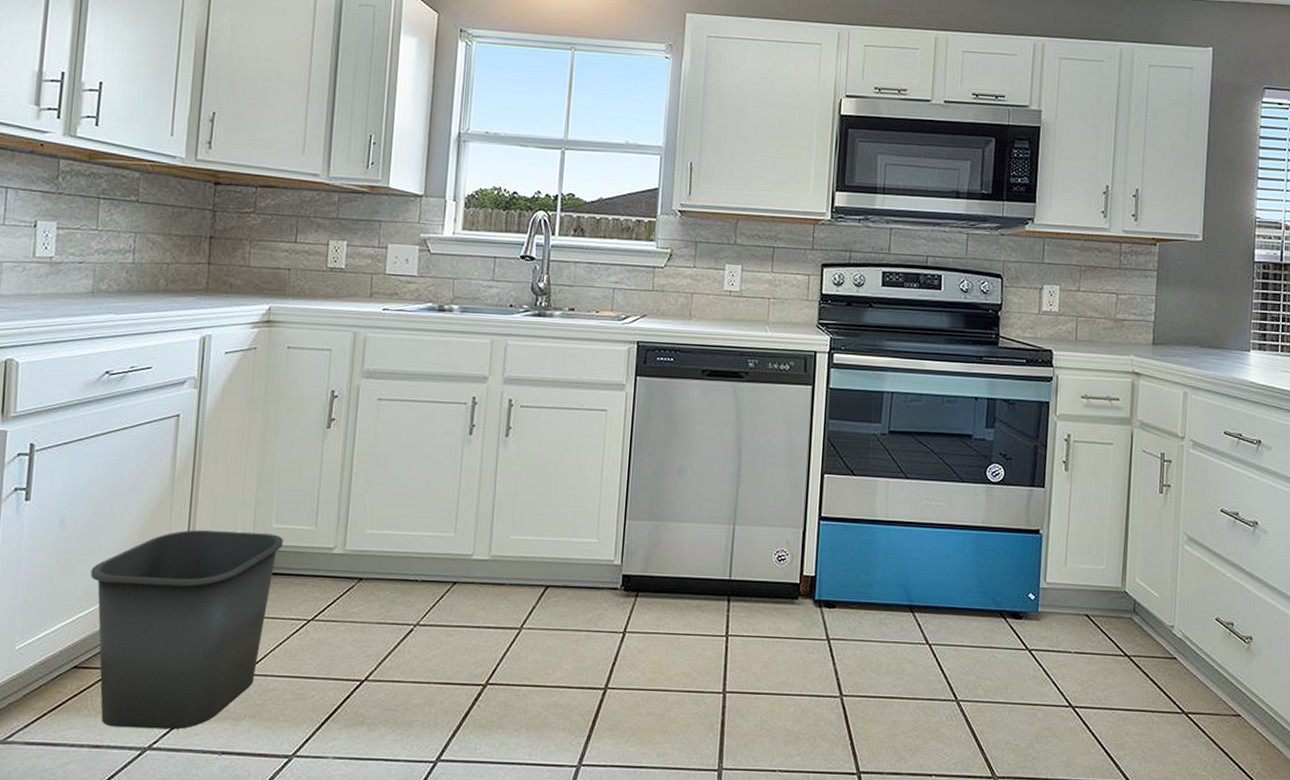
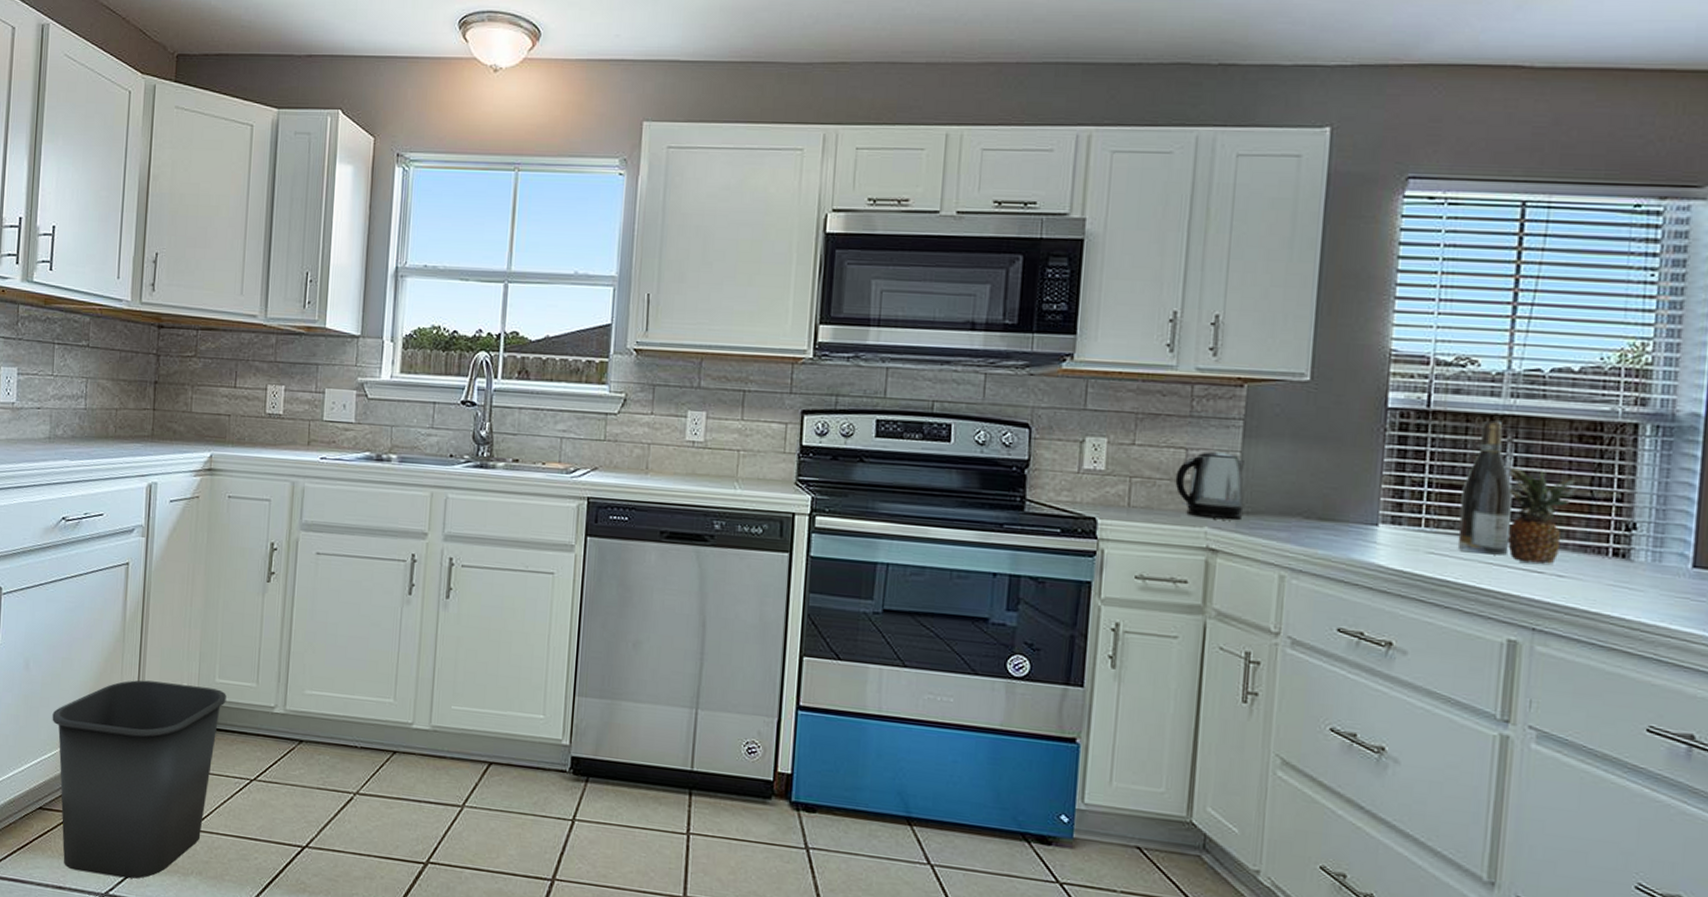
kettle: none [1109,296,1158,350] -> present [1175,452,1244,521]

